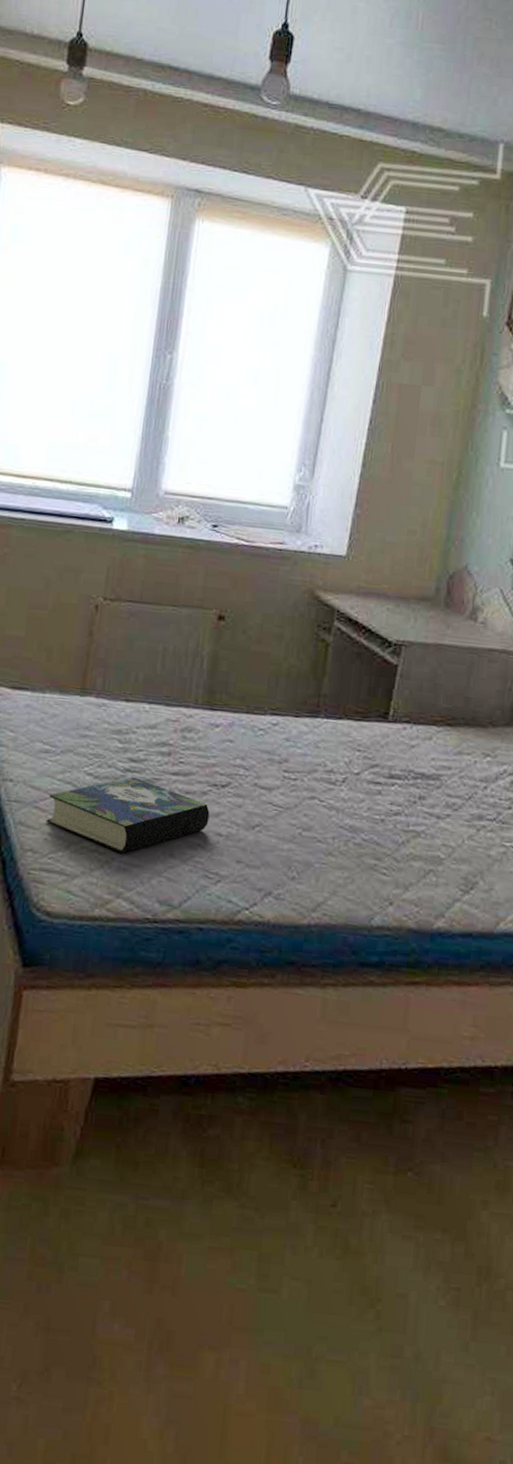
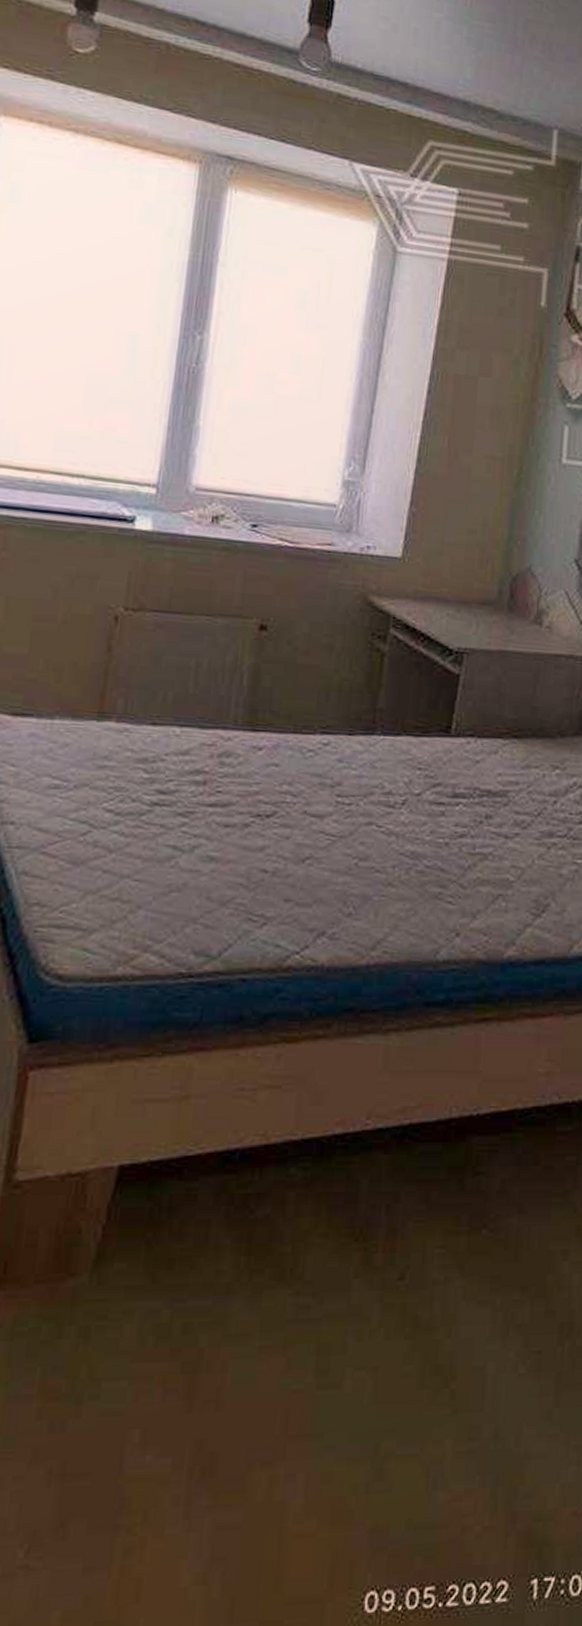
book: present [46,777,210,854] -> none [56,811,253,900]

